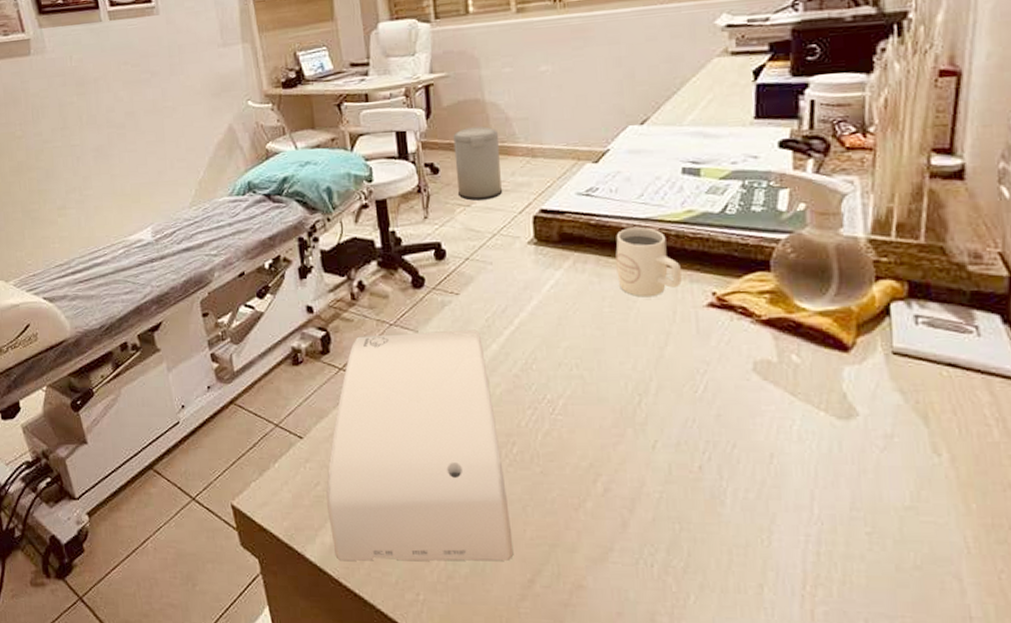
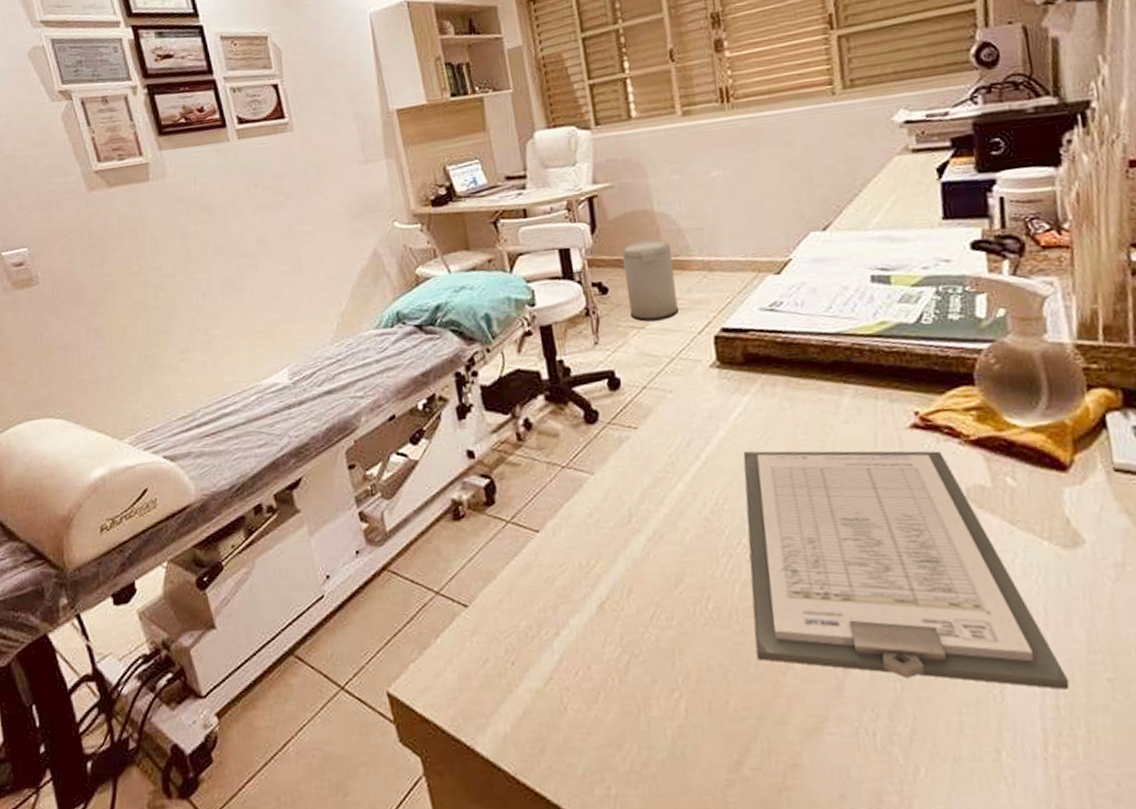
tissue dispenser: present [326,329,514,561] -> none [497,467,717,752]
clipboard: none [552,319,831,539] -> present [743,450,1070,690]
mug: present [615,227,682,298] -> none [805,343,881,422]

